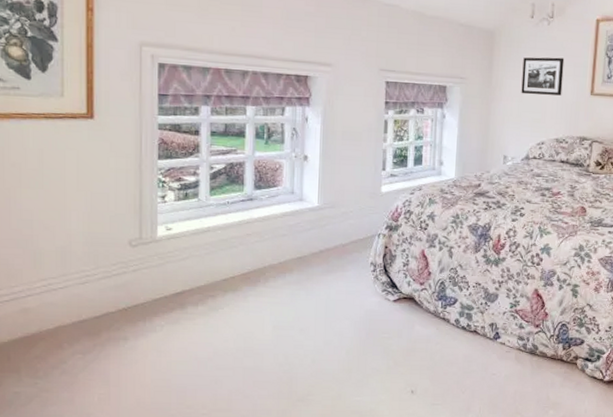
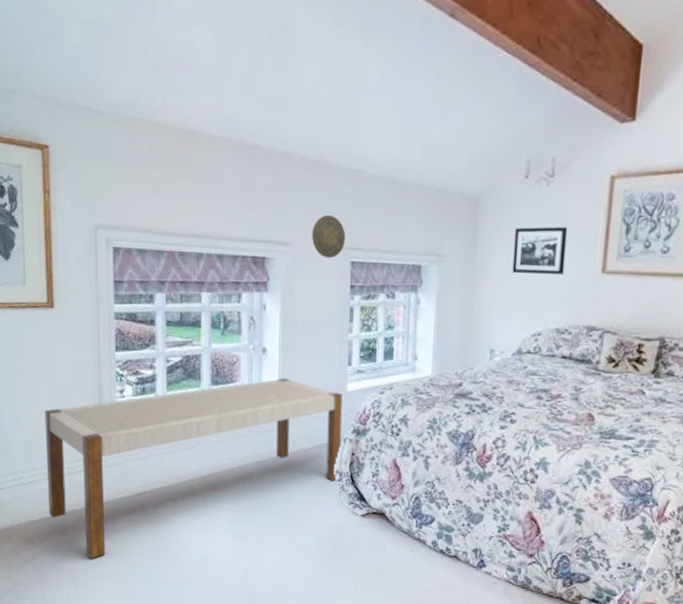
bench: none [80,182,377,359] -> present [44,378,342,559]
decorative plate: none [351,40,381,79] -> present [312,214,345,259]

